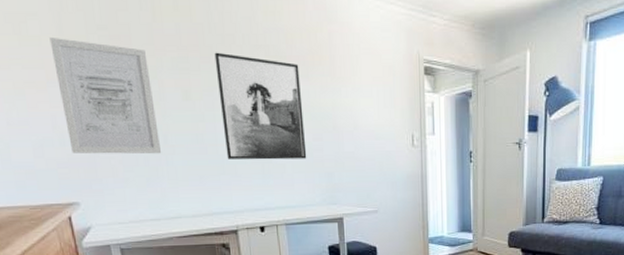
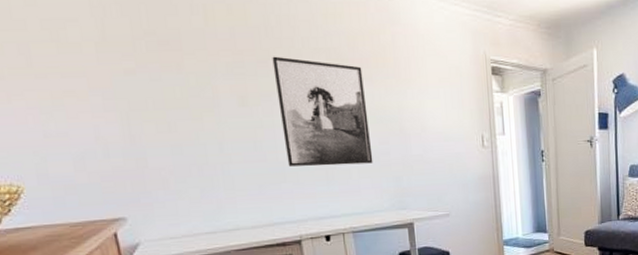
wall art: present [49,36,162,154] -> none [91,43,217,166]

